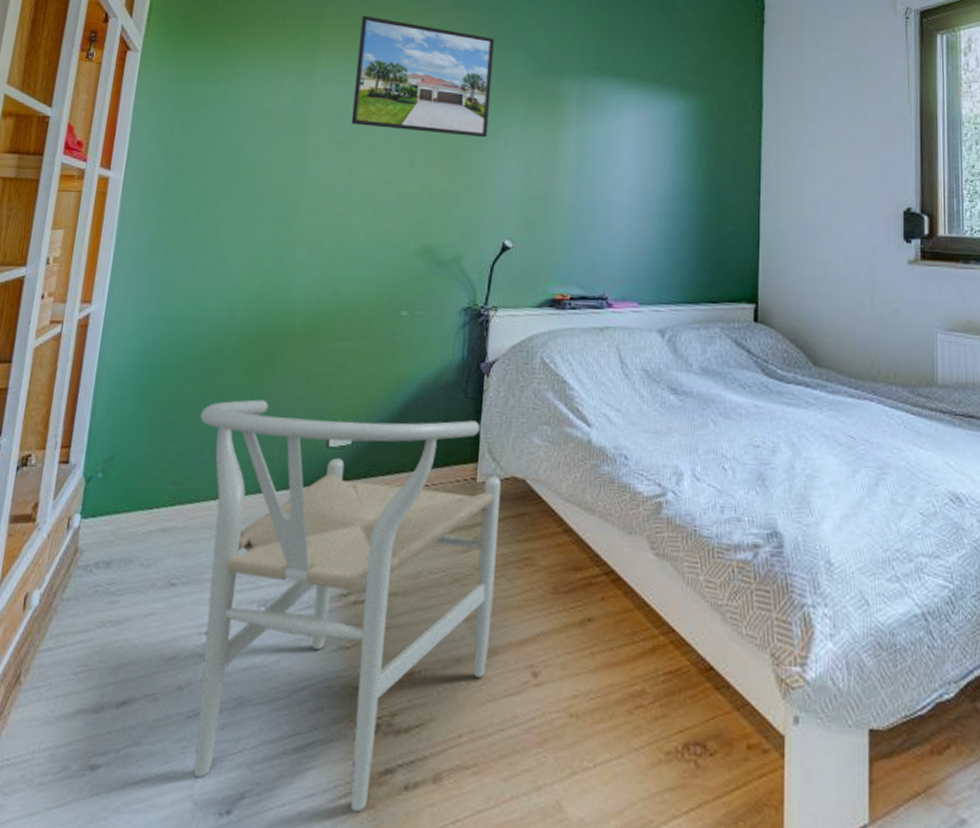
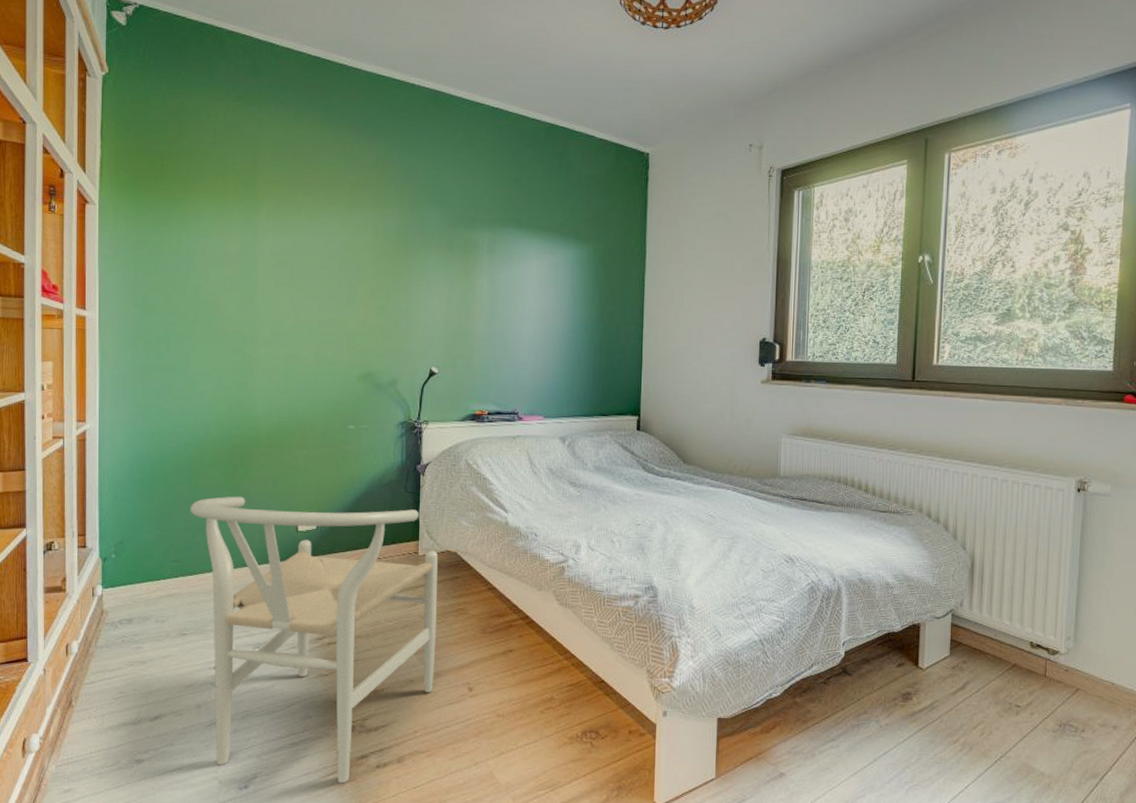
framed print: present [351,15,495,138] -> none [293,172,414,281]

